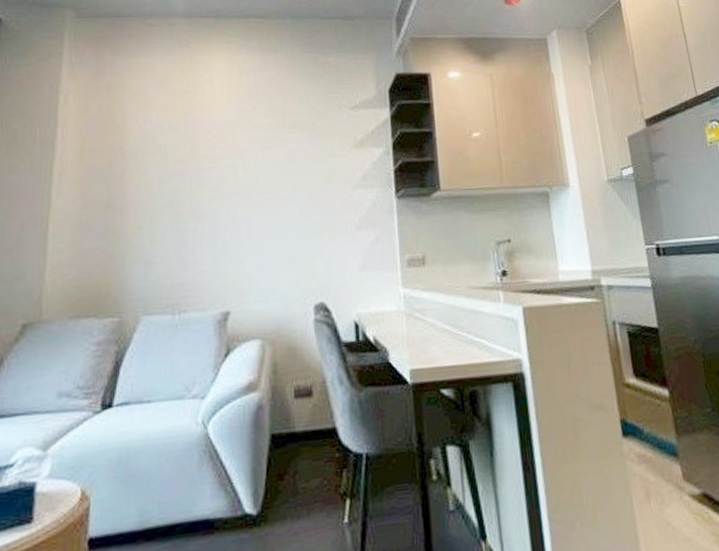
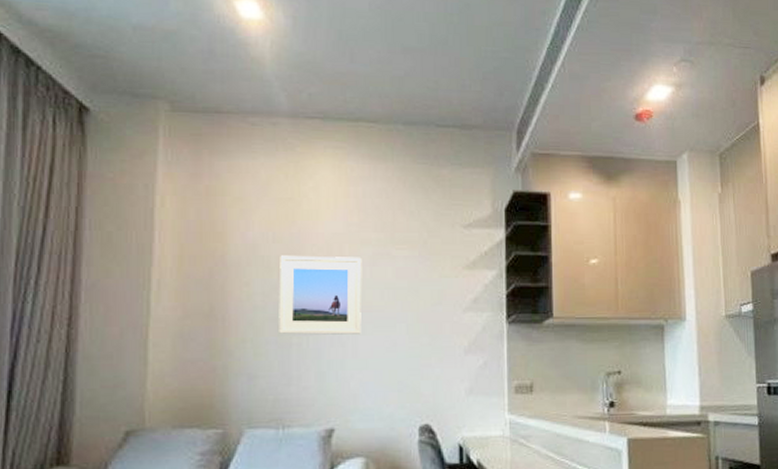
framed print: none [175,141,255,220] -> present [279,255,362,335]

